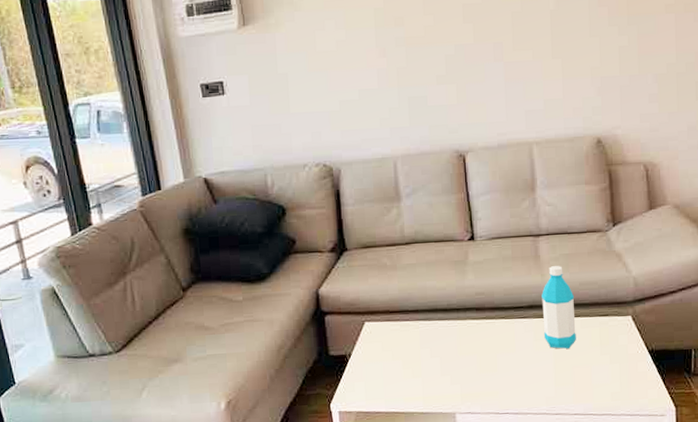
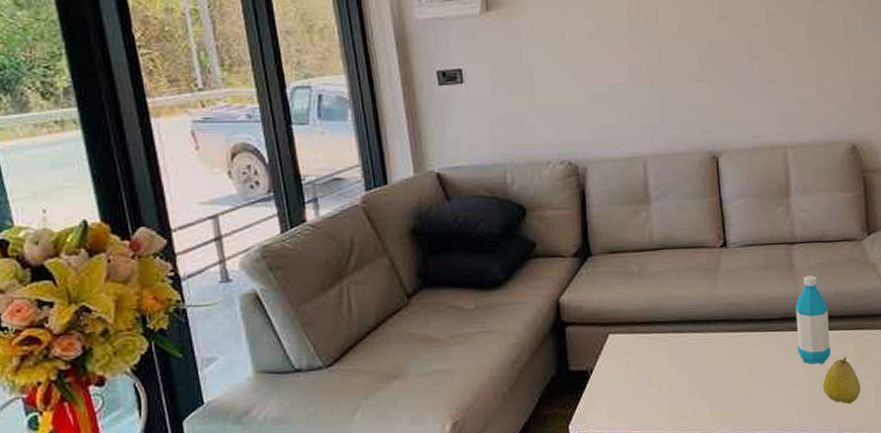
fruit: none [569,342,607,386] -> present [823,357,861,404]

